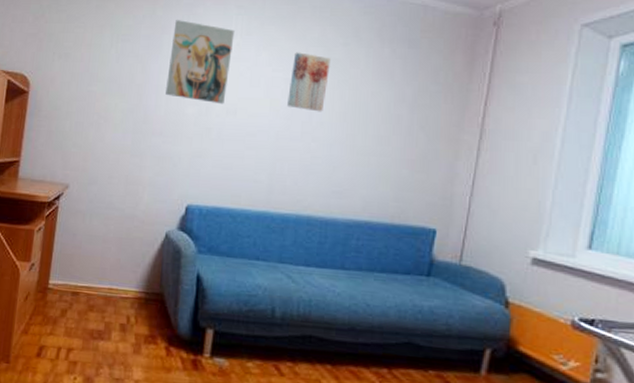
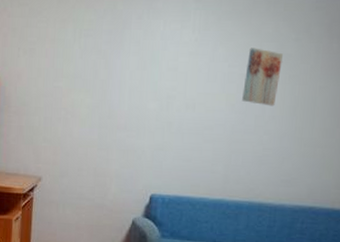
wall art: present [166,20,235,105] -> none [128,14,193,100]

